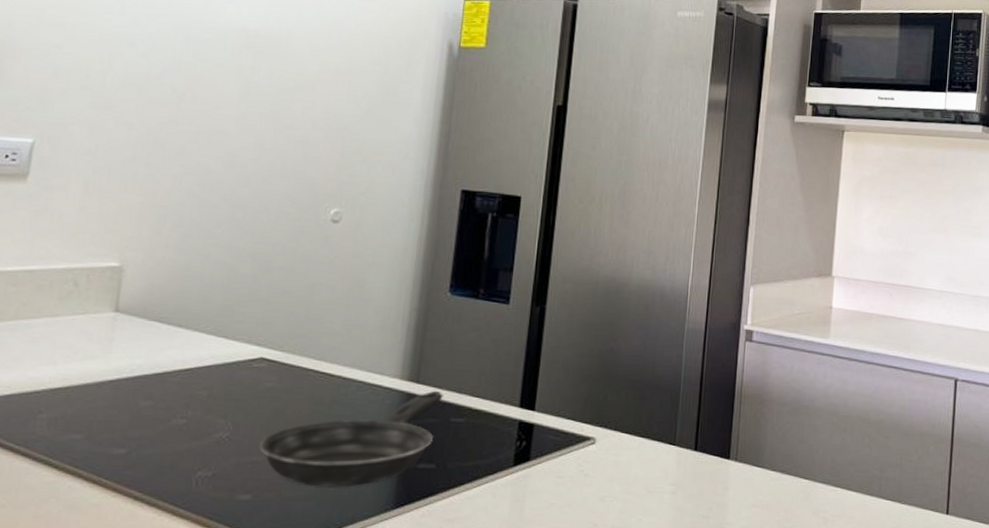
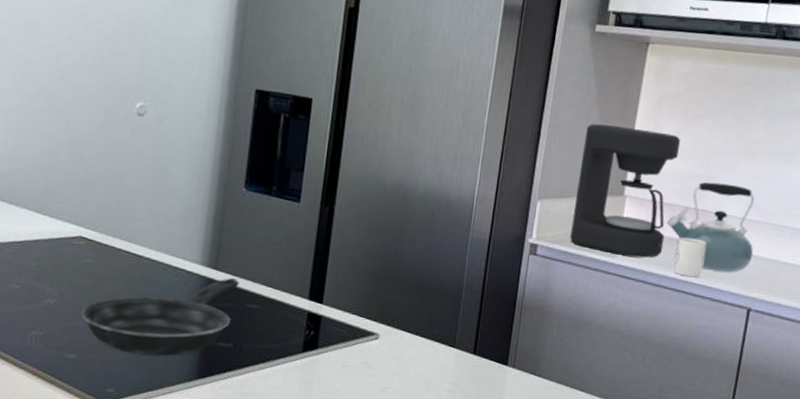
coffee maker: none [784,208,880,336] -> present [570,123,681,258]
kettle: none [873,258,955,345] -> present [666,182,755,273]
mug: none [883,313,912,352] -> present [673,237,706,278]

